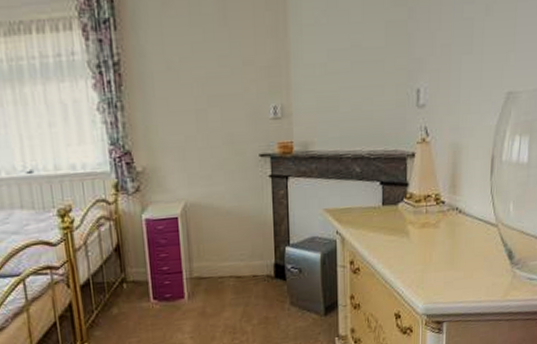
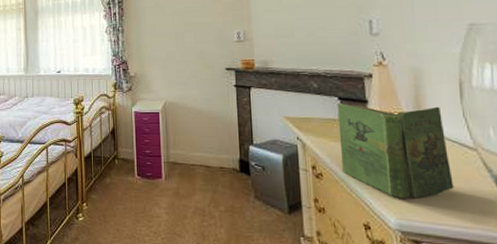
book: none [378,184,475,283] -> present [337,102,454,198]

